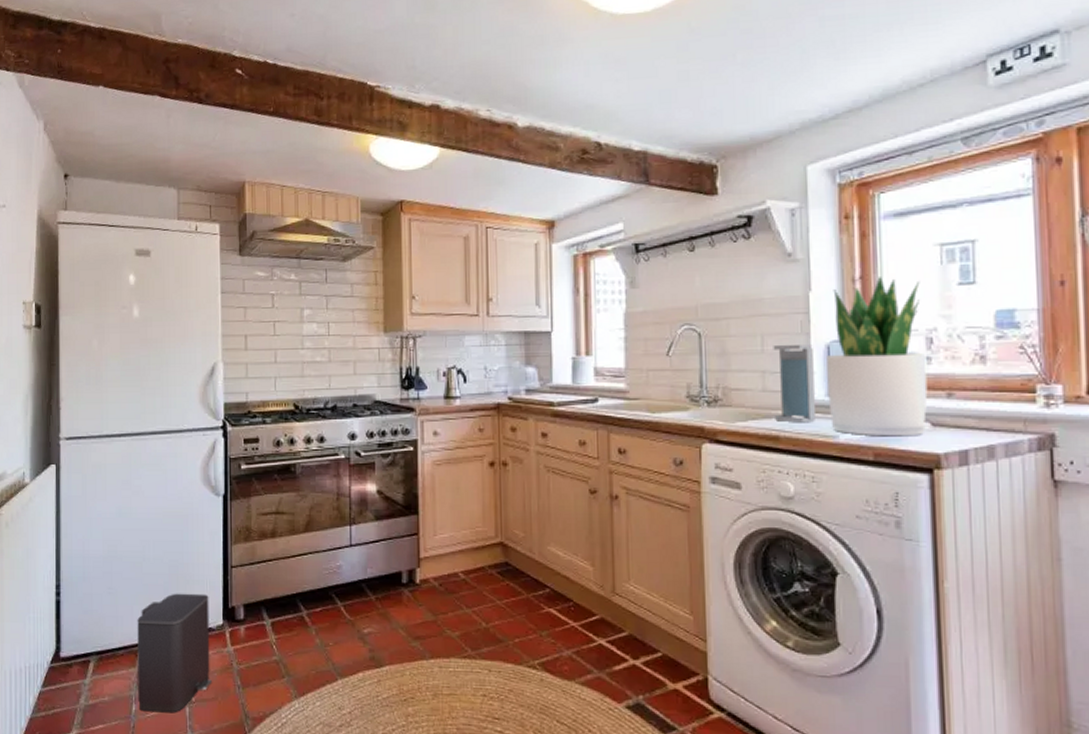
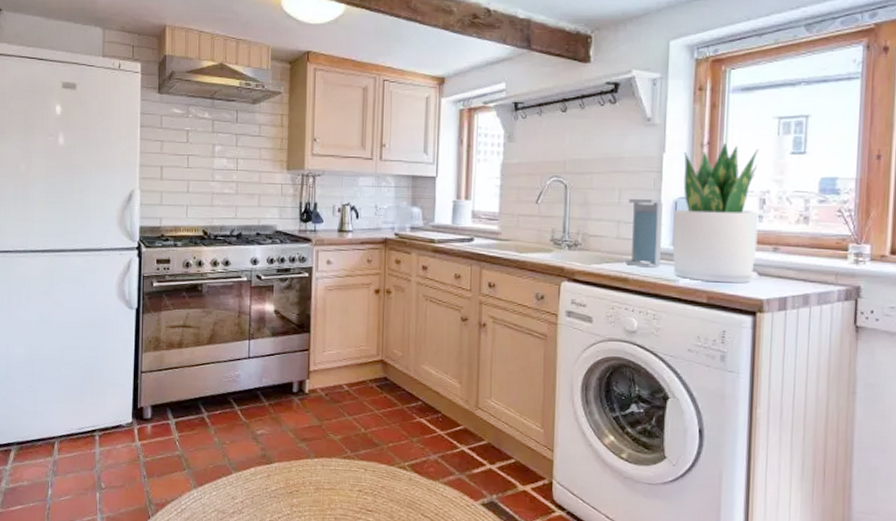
pedal bin: present [137,593,213,713] -> none [54,393,121,498]

